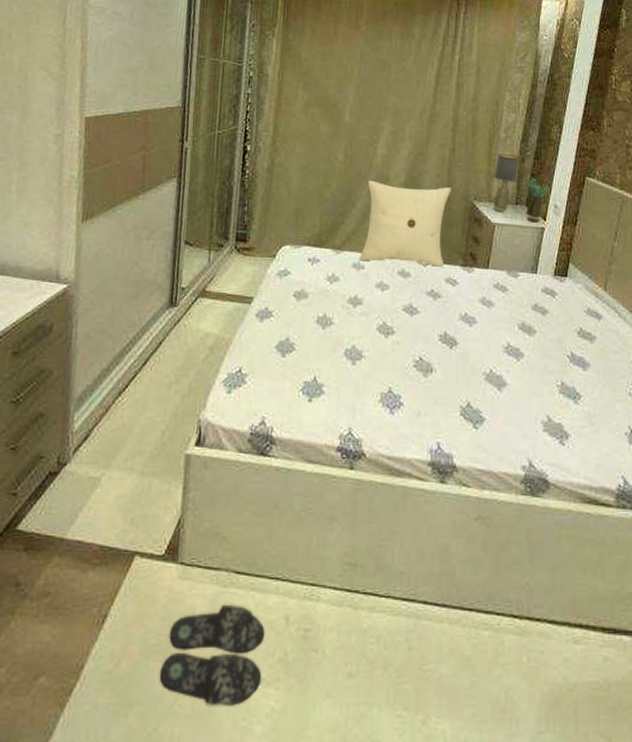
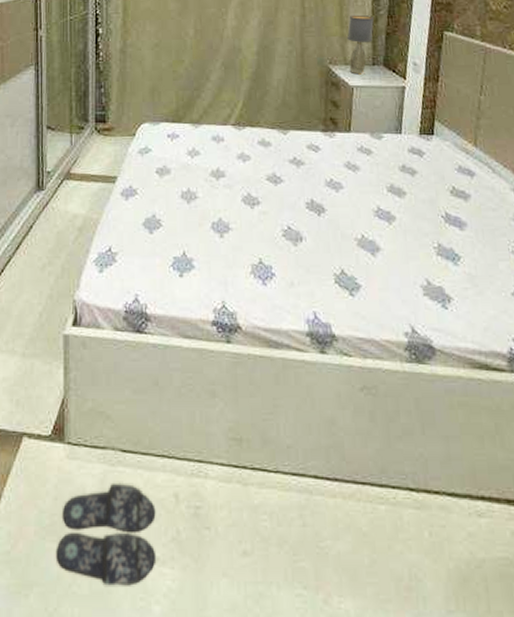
cushion: present [359,180,451,267] -> none [218,52,305,134]
vase: present [525,176,549,224] -> none [383,35,406,83]

